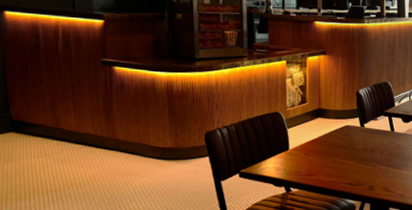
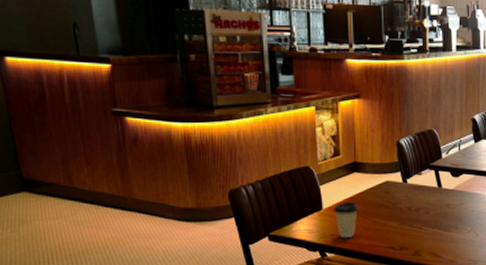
coffee cup: none [298,143,321,174] -> present [333,201,358,237]

